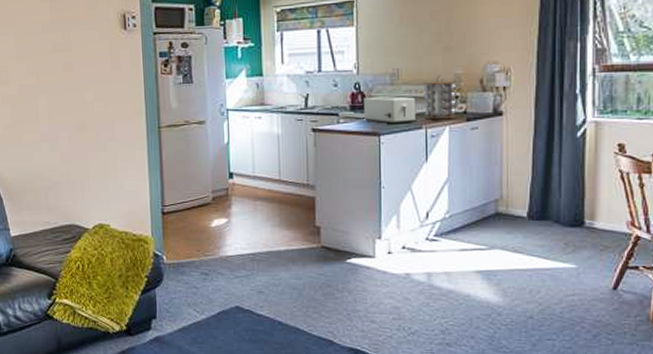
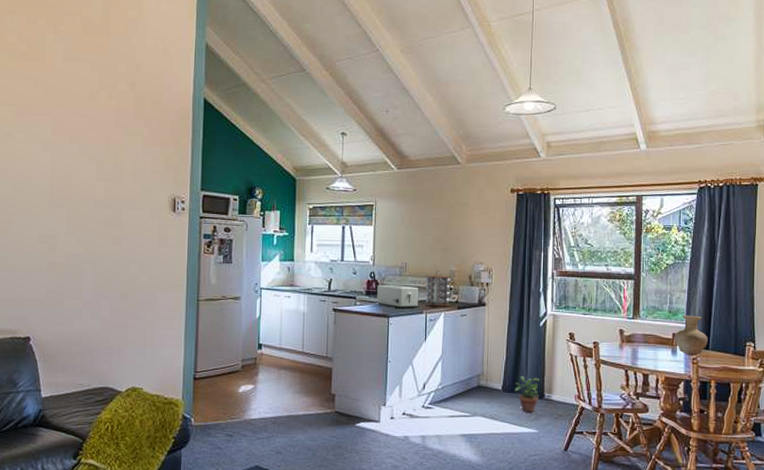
potted plant: none [545,200,578,244] -> present [515,376,540,413]

